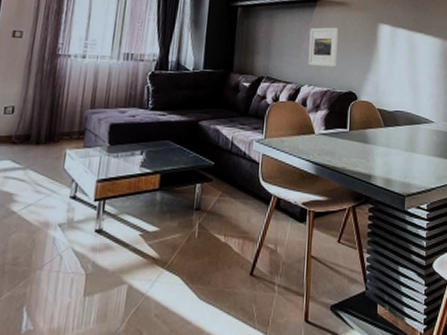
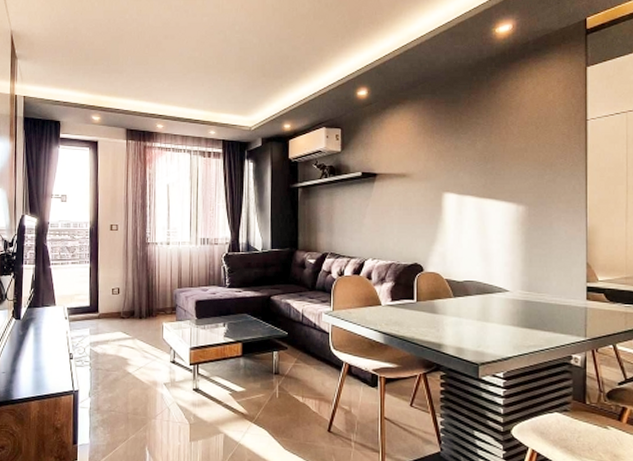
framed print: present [308,27,339,67] -> none [370,200,400,240]

